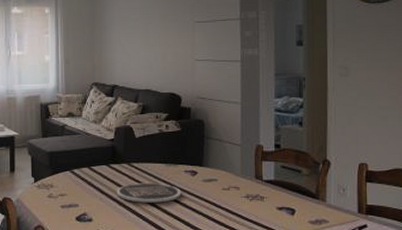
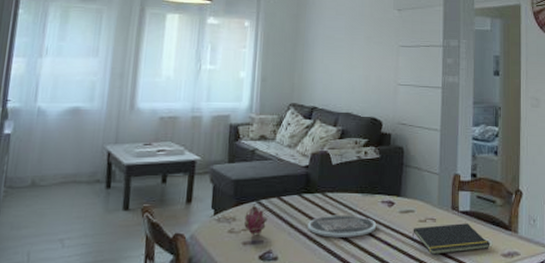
fruit: none [61,173,81,199] -> present [244,203,268,235]
notepad: none [216,192,296,220] -> present [411,223,489,255]

